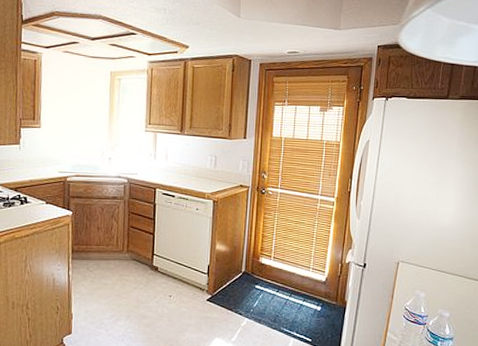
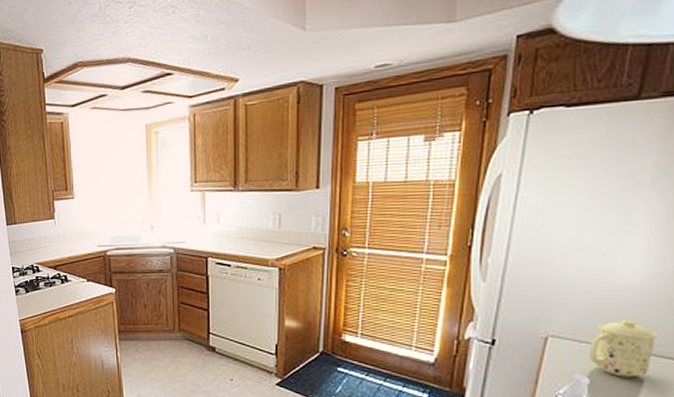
mug: none [424,250,463,293] -> present [588,320,657,378]

